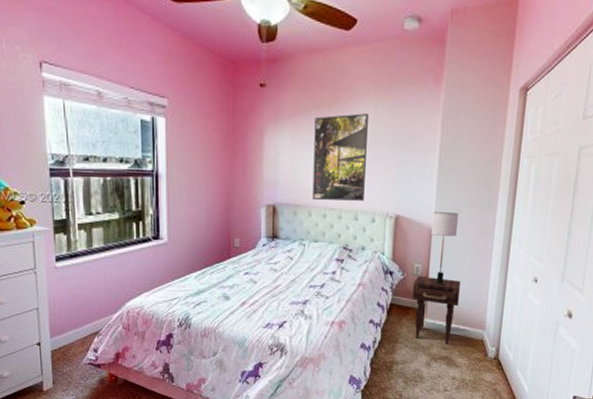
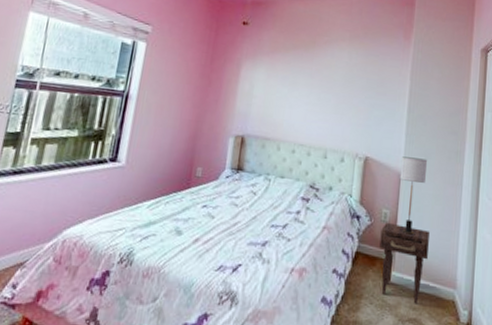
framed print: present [312,113,368,201] -> none [282,56,343,140]

